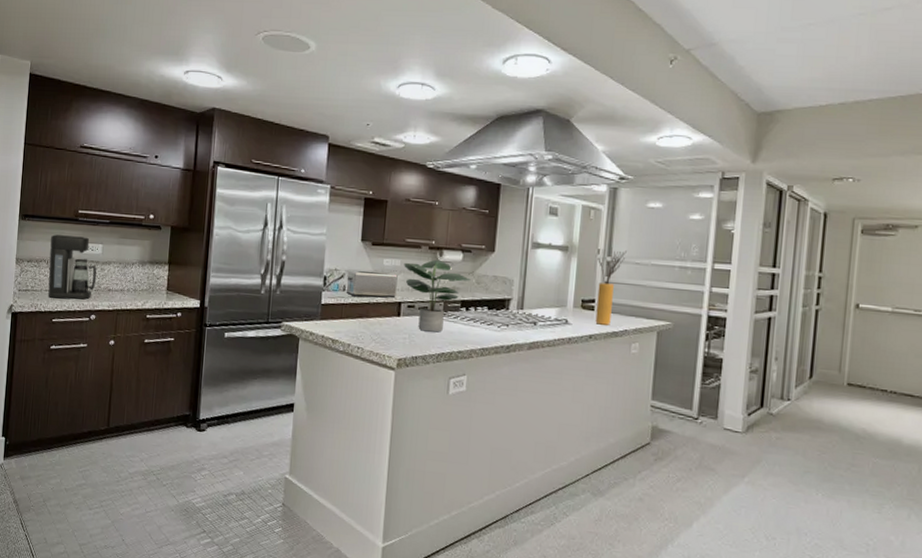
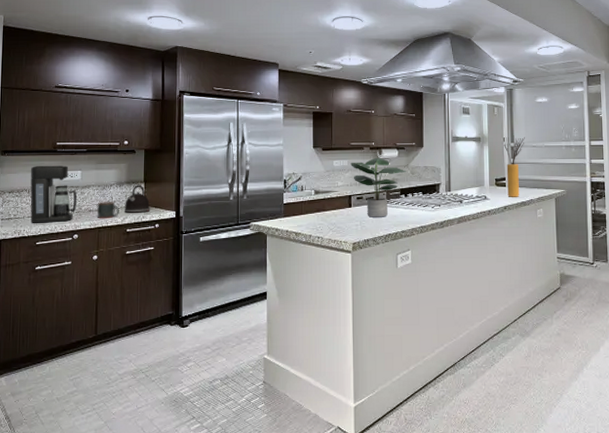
mug: none [116,281,140,301] -> present [97,201,119,219]
kettle: none [145,266,174,299] -> present [124,185,151,213]
toaster: present [346,270,398,299] -> none [303,172,346,195]

